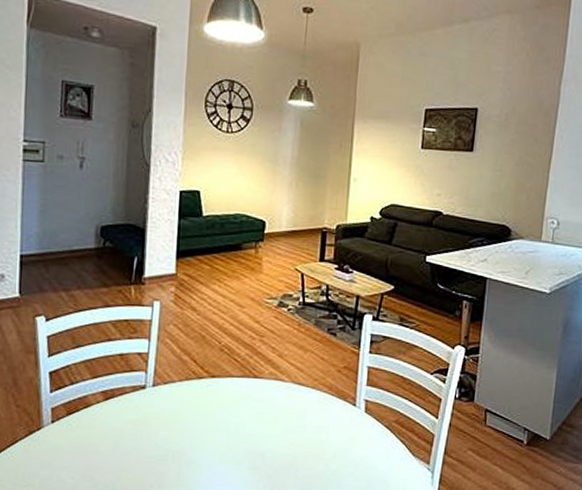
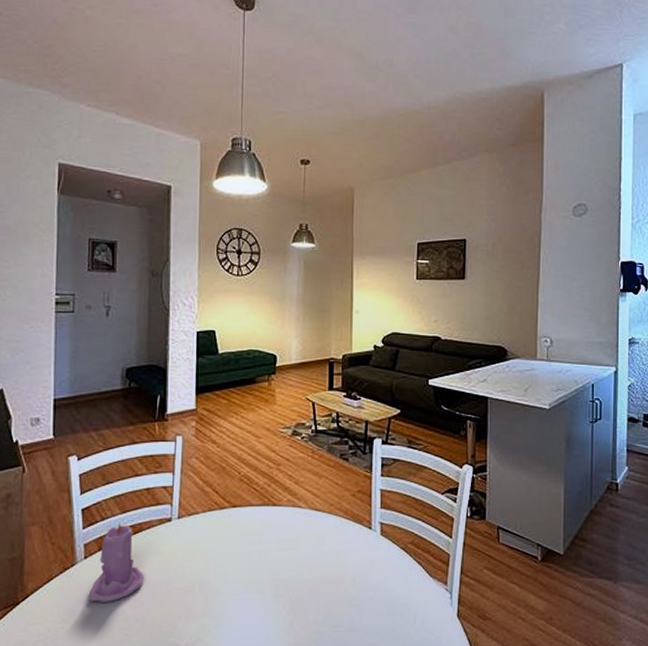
candle: none [55,388,115,467] -> present [88,523,144,602]

